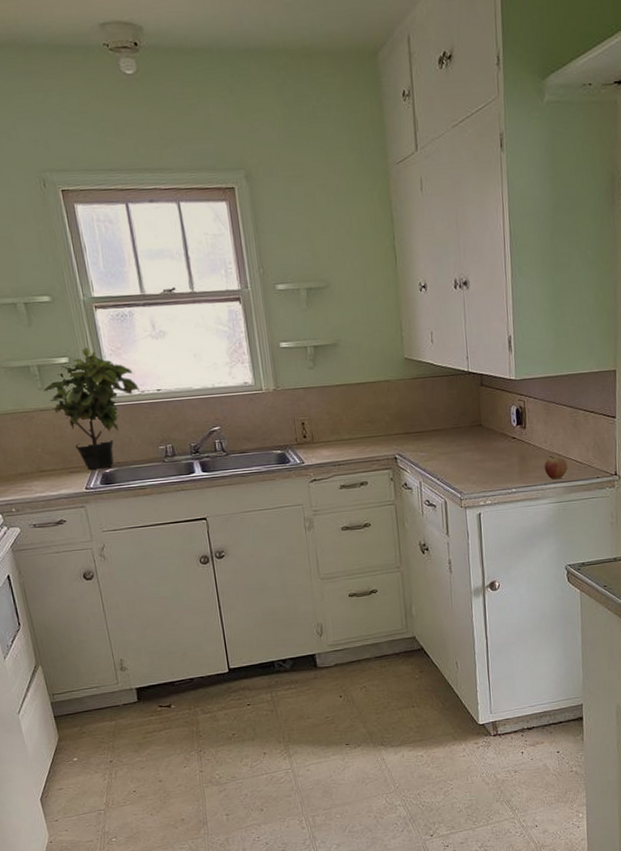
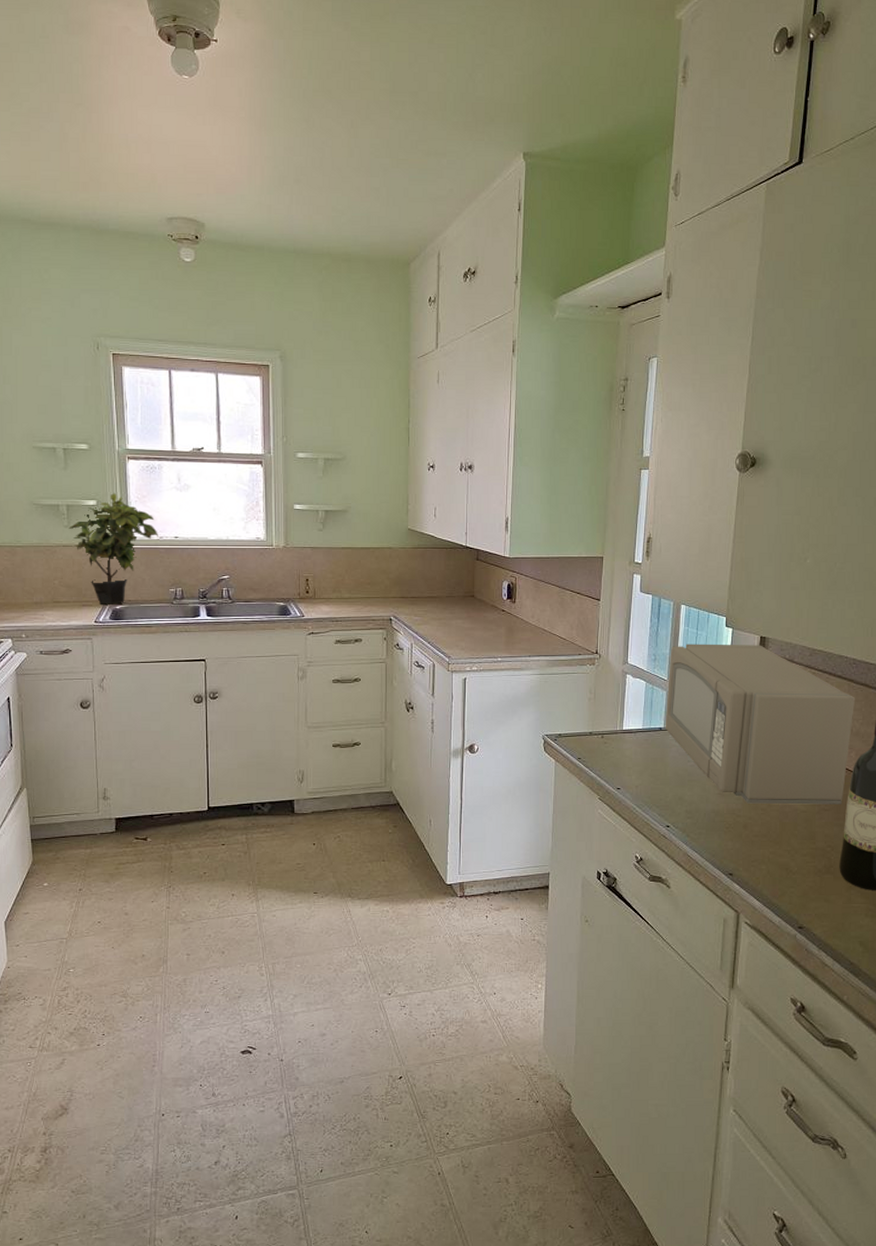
fruit: present [544,456,567,480] -> none [529,630,551,653]

